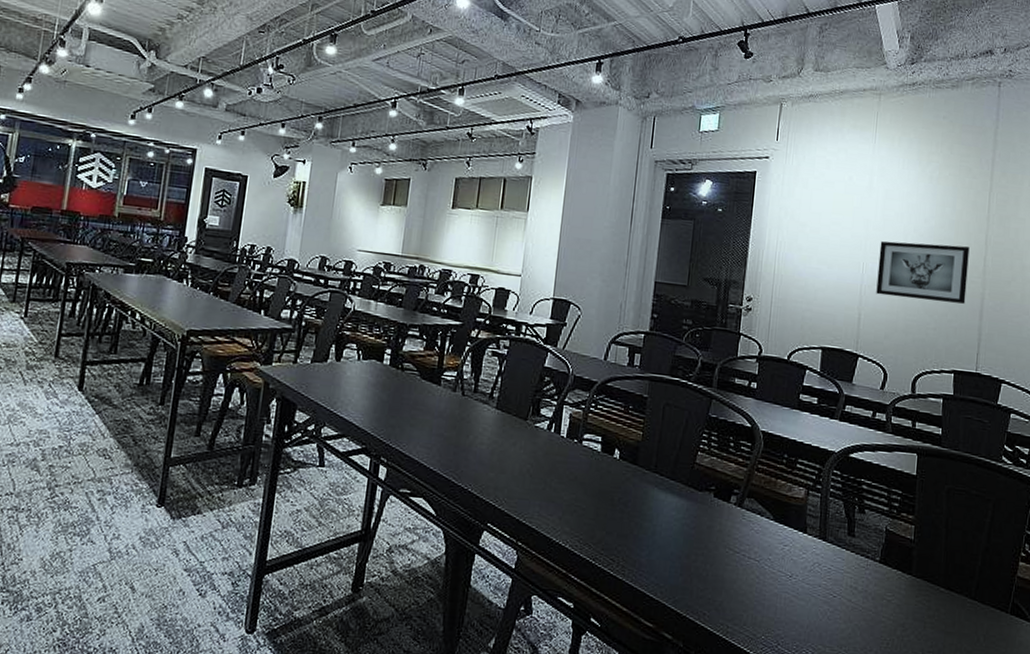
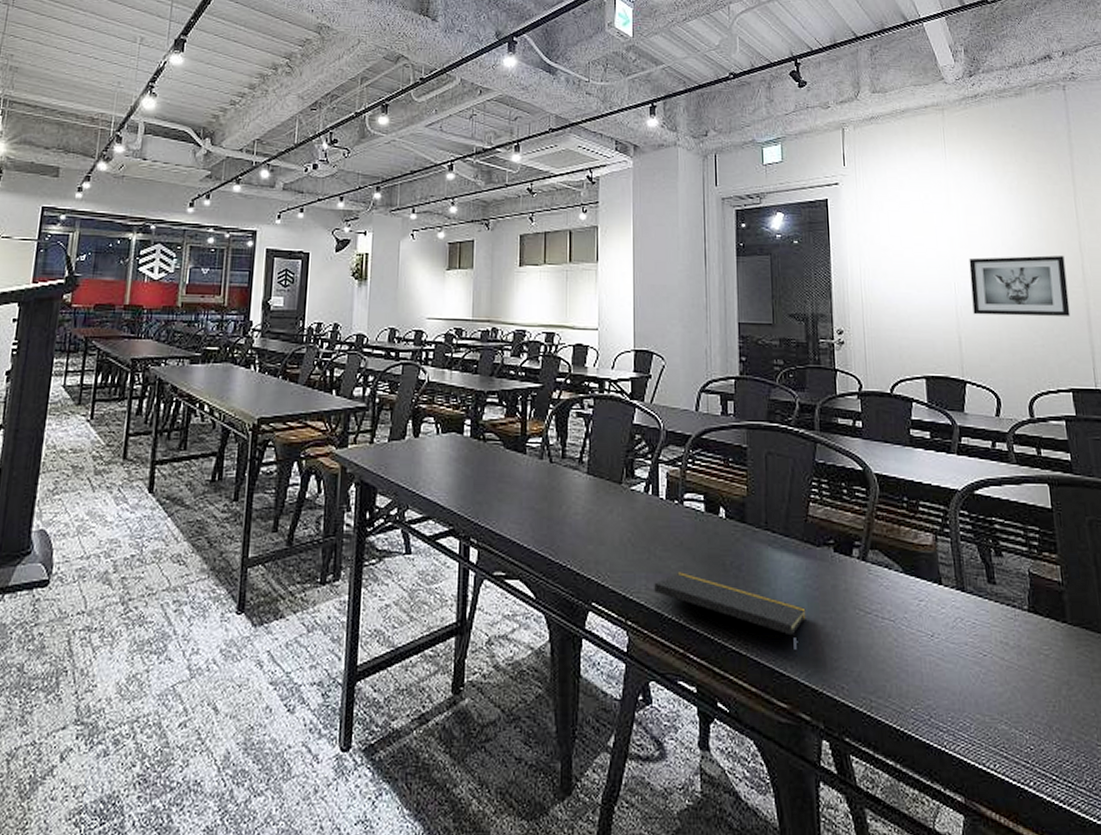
notepad: none [546,503,681,584] -> present [654,572,806,656]

